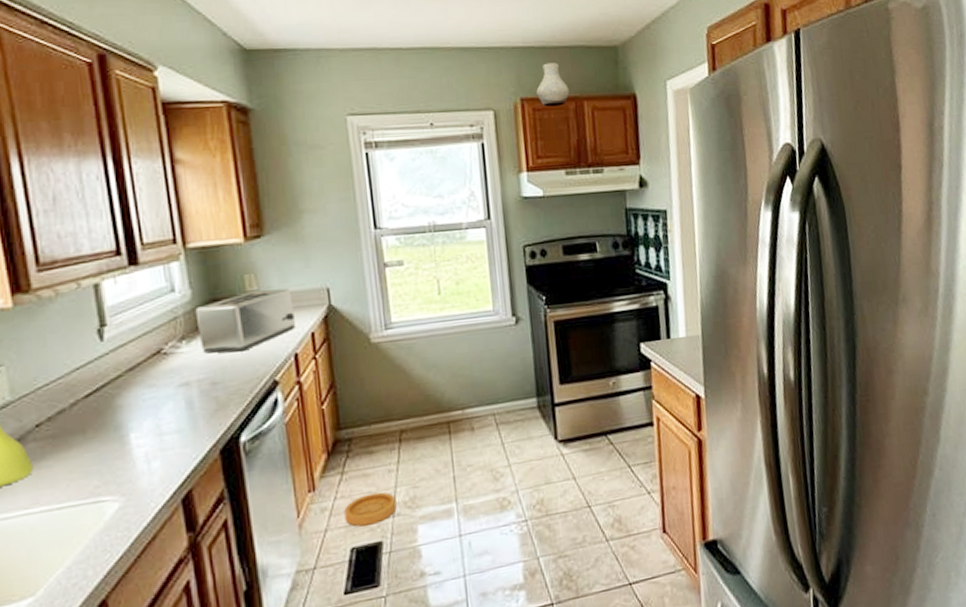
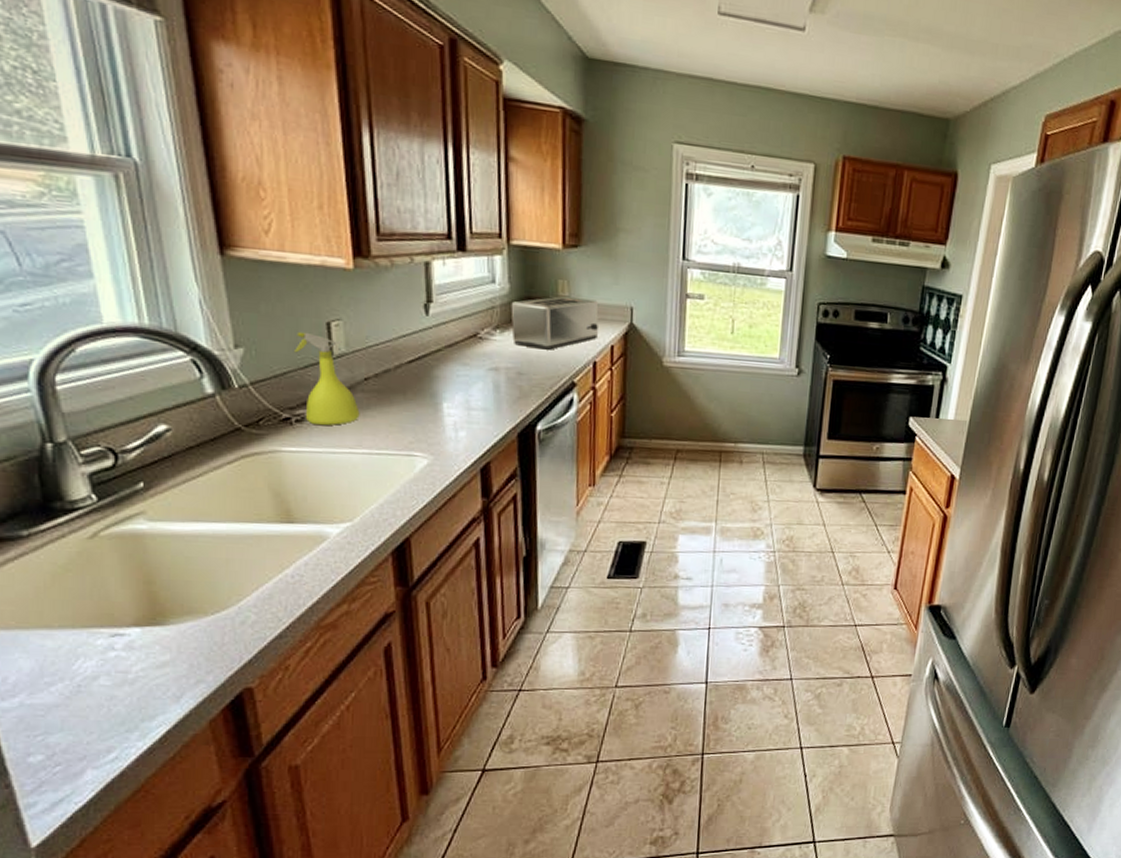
pet bowl: present [344,492,397,527] -> none [617,498,664,526]
vase: present [536,62,570,107] -> none [859,124,893,172]

